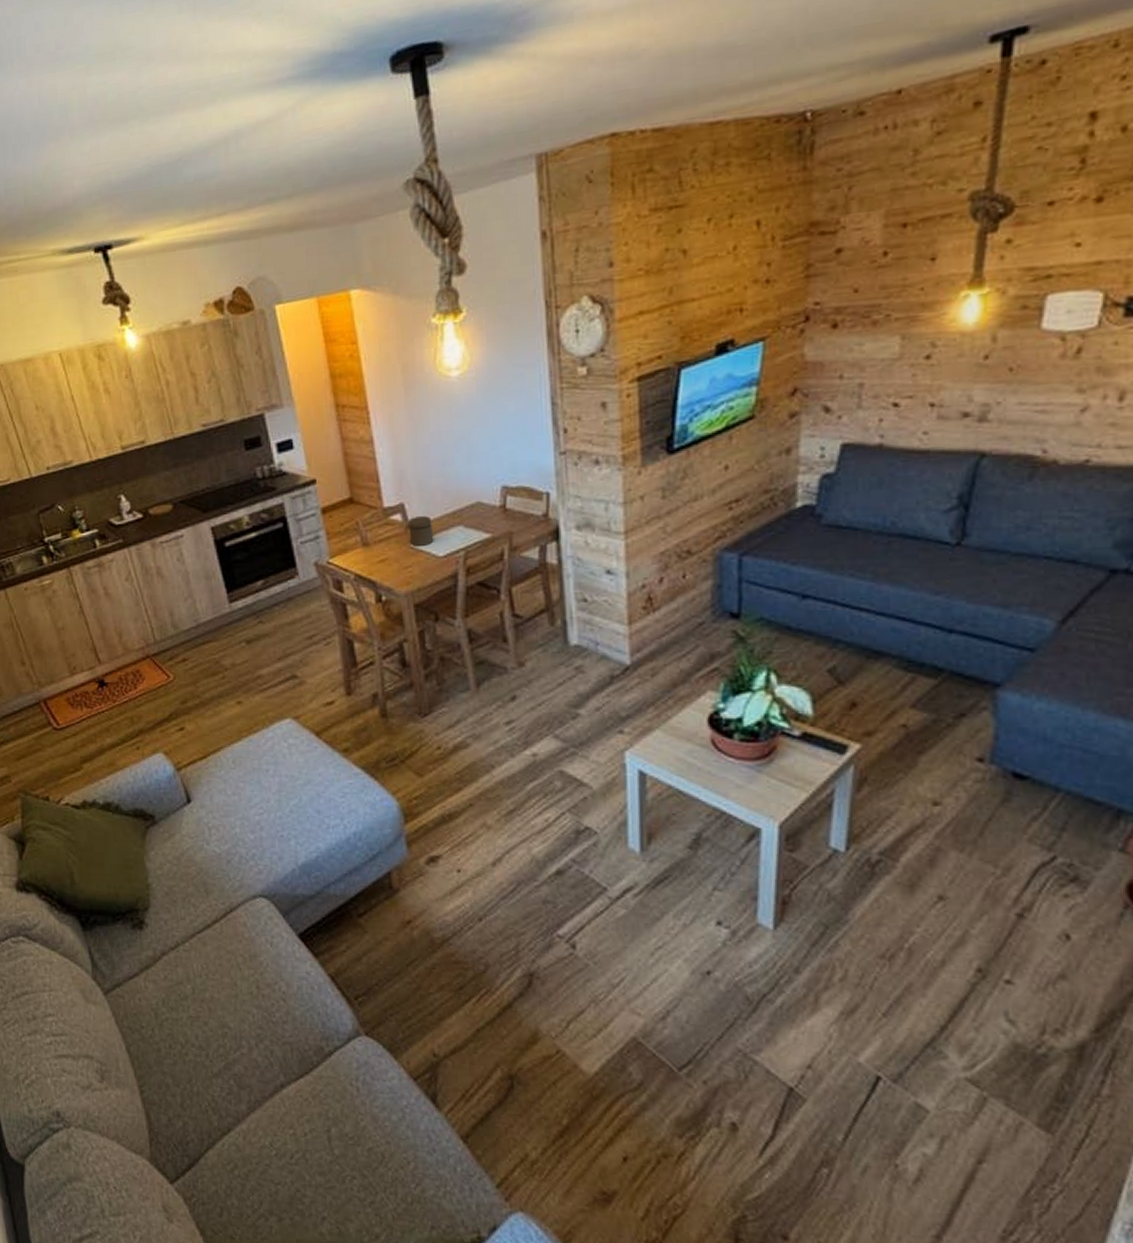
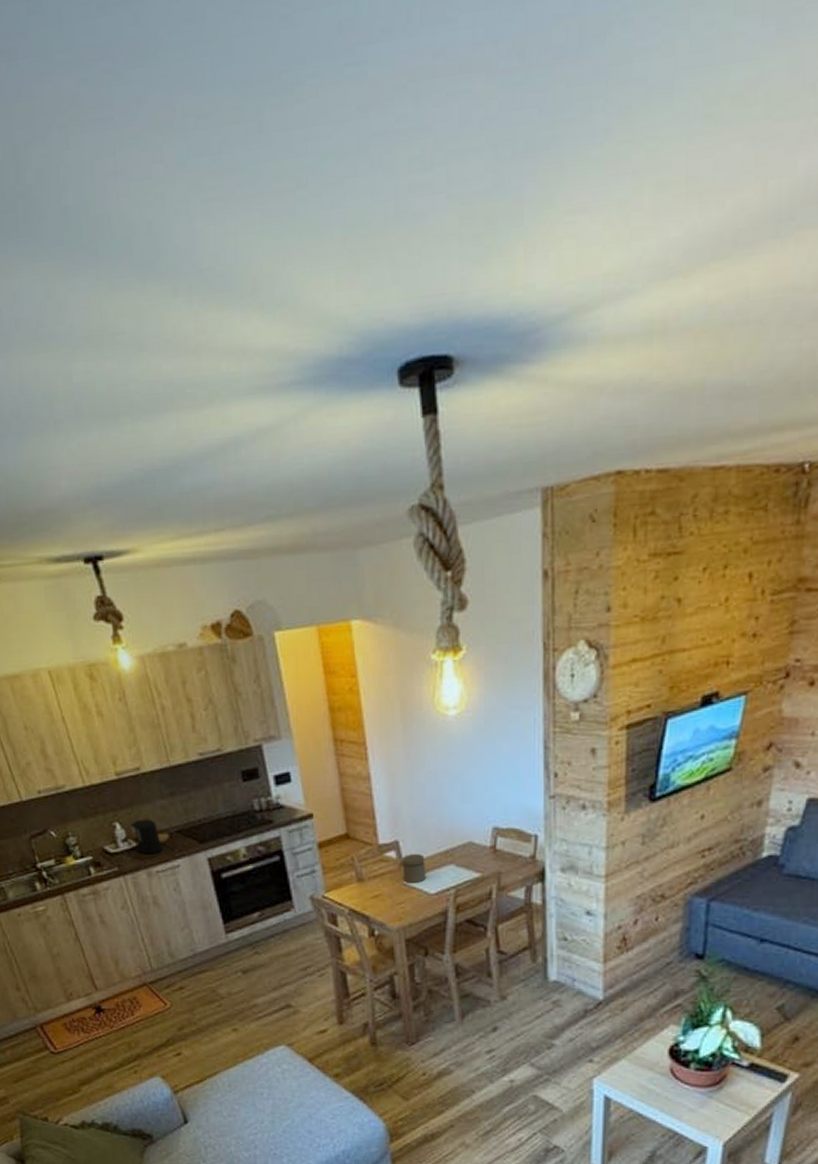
coffee maker: none [132,490,181,530] -> present [127,818,177,859]

